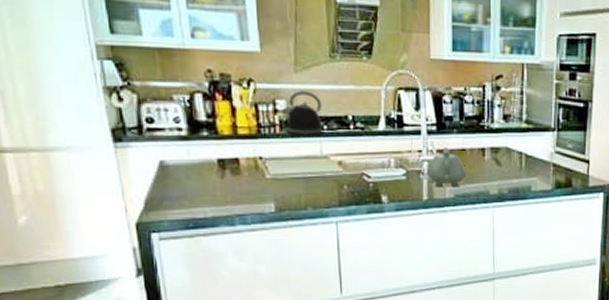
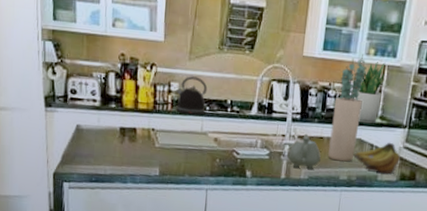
vase: none [473,53,504,174] -> present [328,54,367,162]
planter: none [492,60,526,130] -> present [352,62,386,124]
fruit: none [502,148,552,182] -> present [353,142,400,174]

